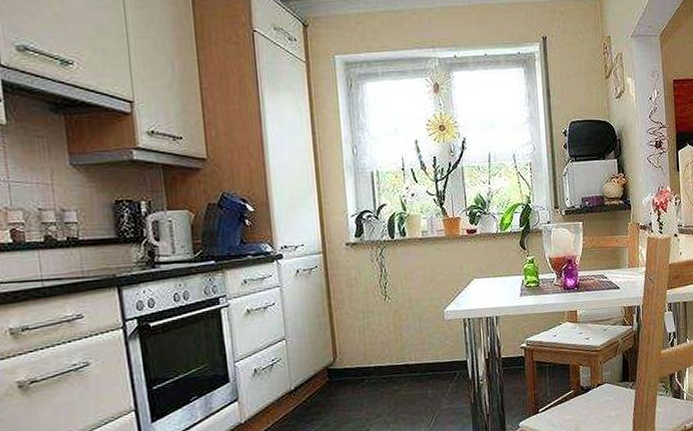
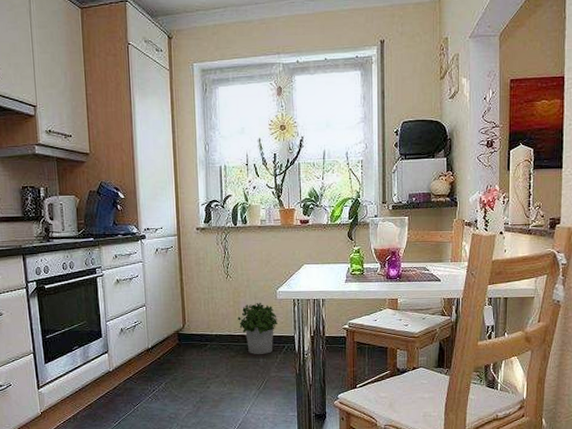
potted plant: none [400,324,448,386] -> present [238,302,279,354]

